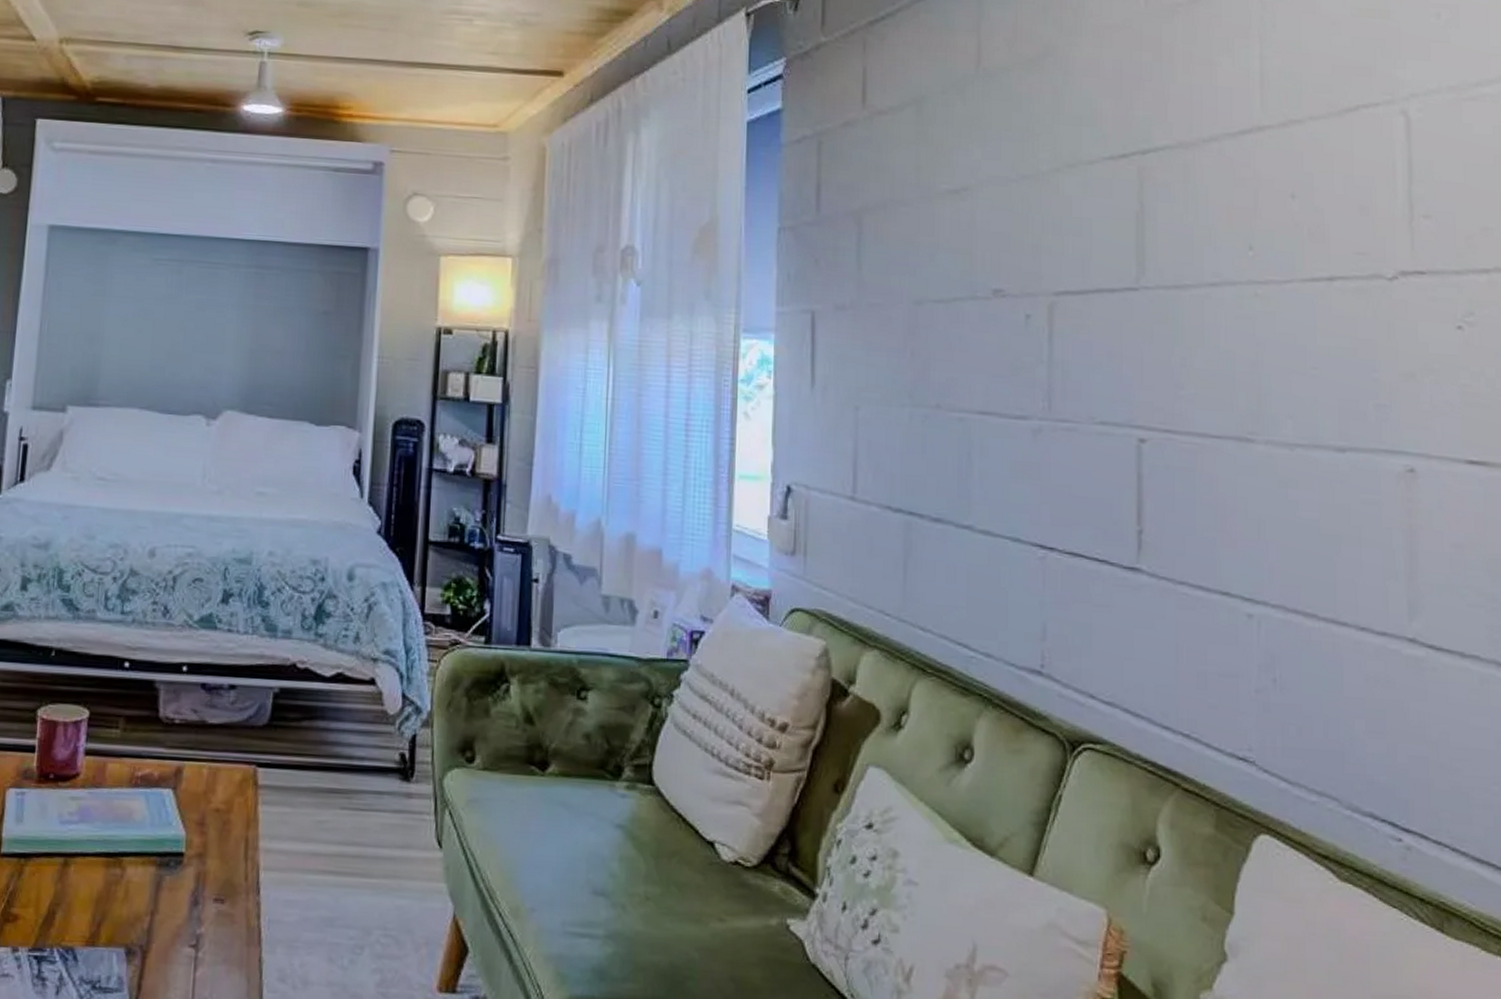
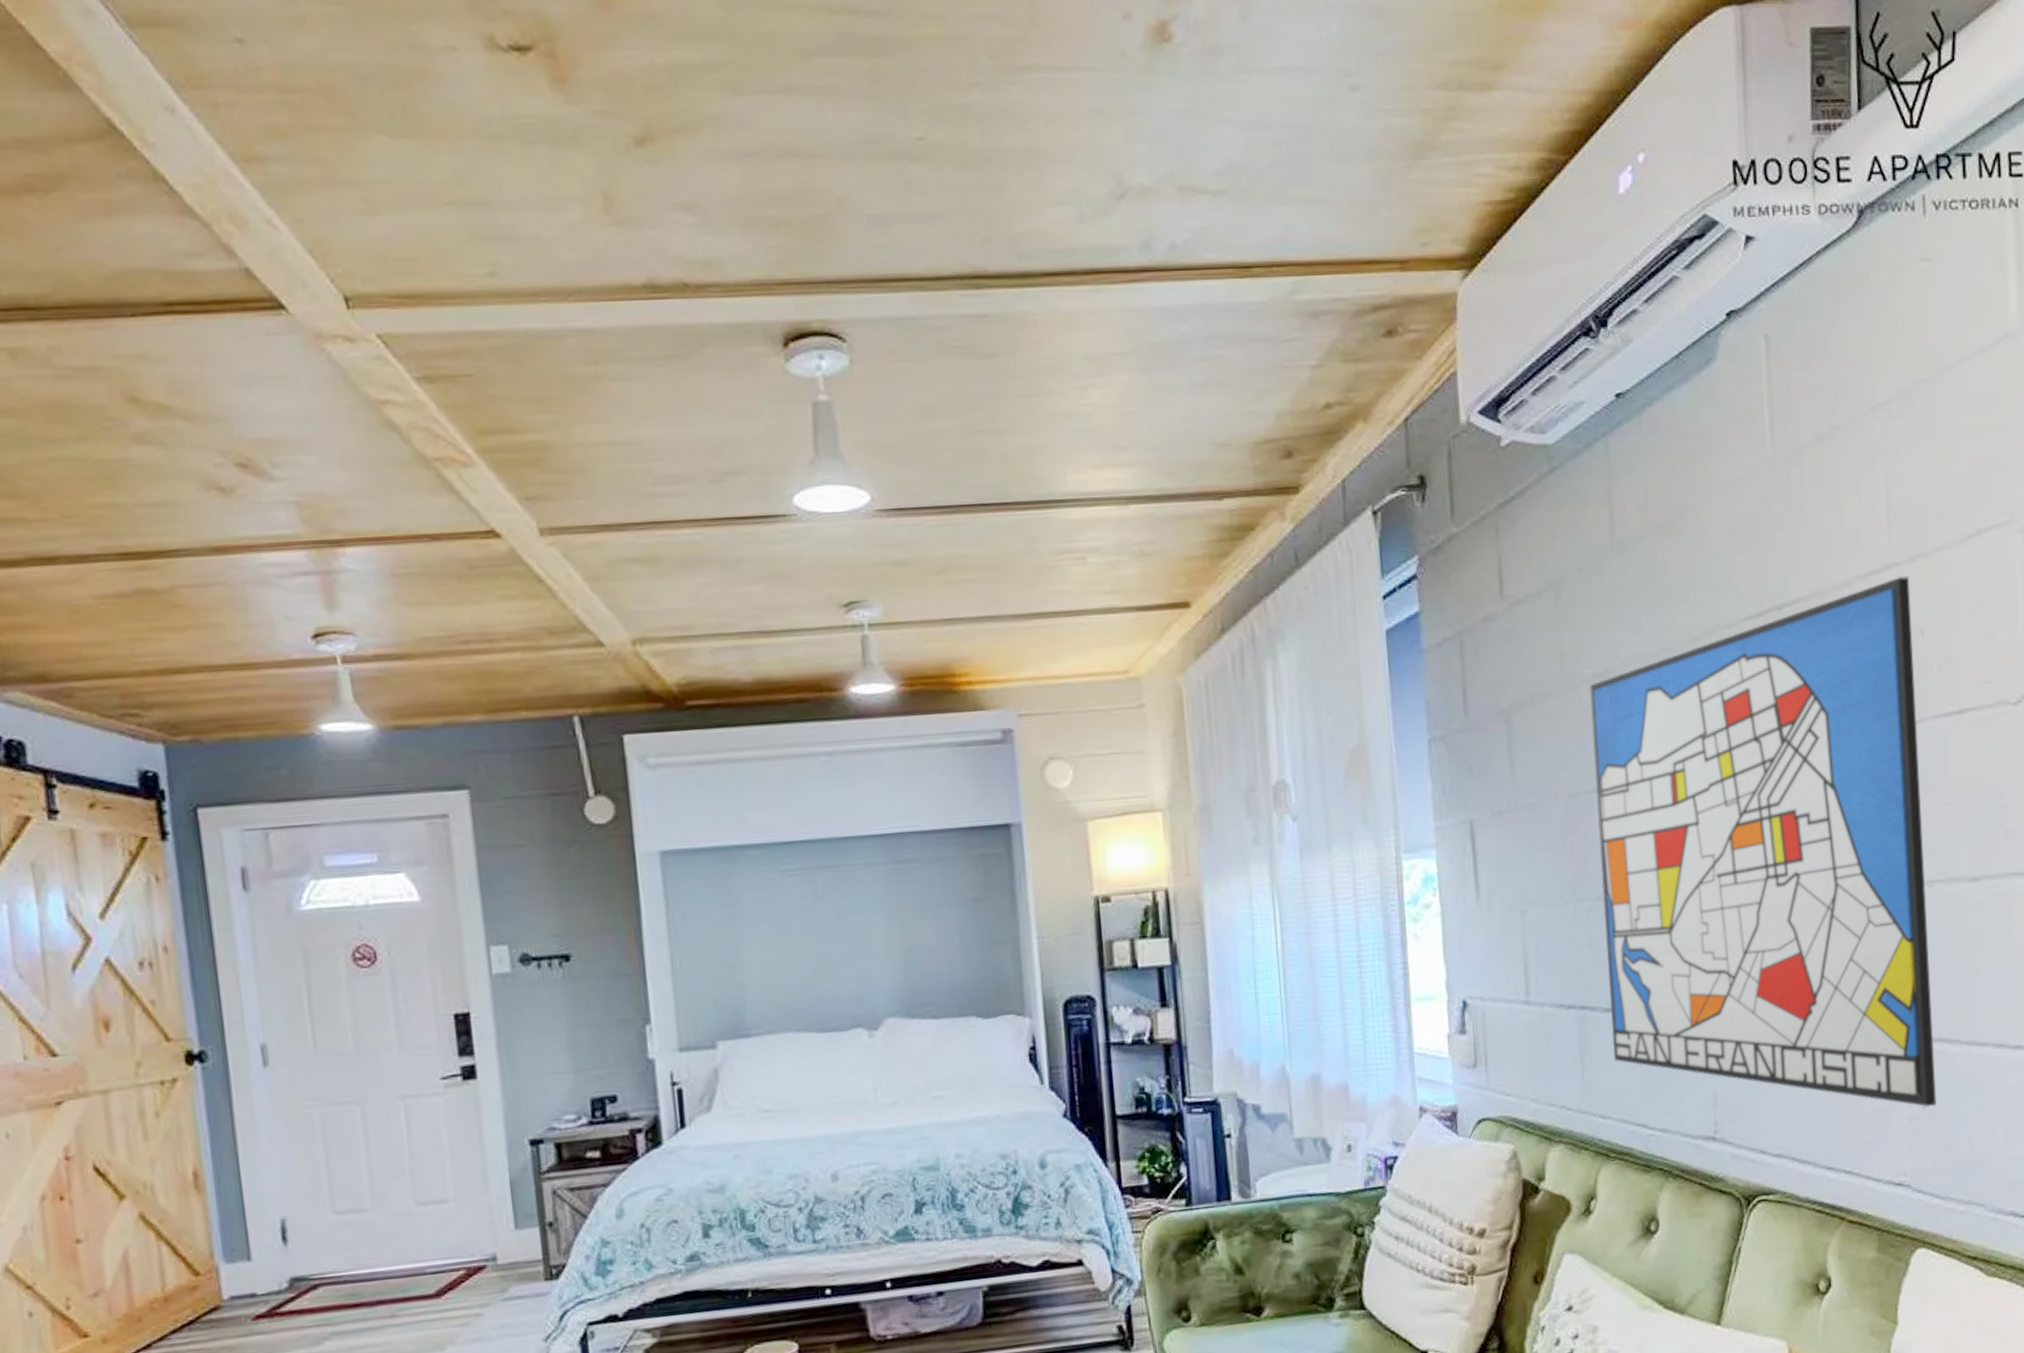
wall art: none [938,138,1288,682] -> present [1590,575,1936,1108]

